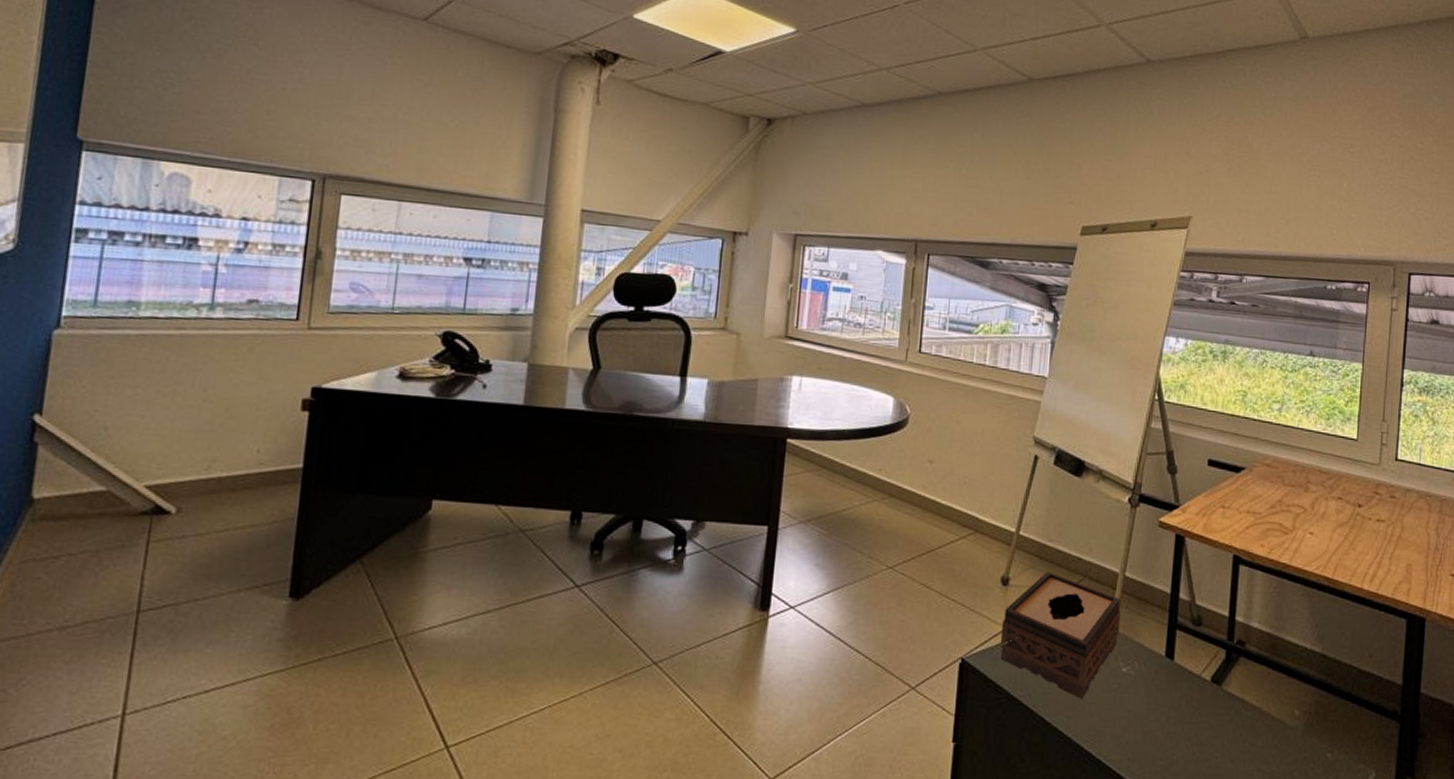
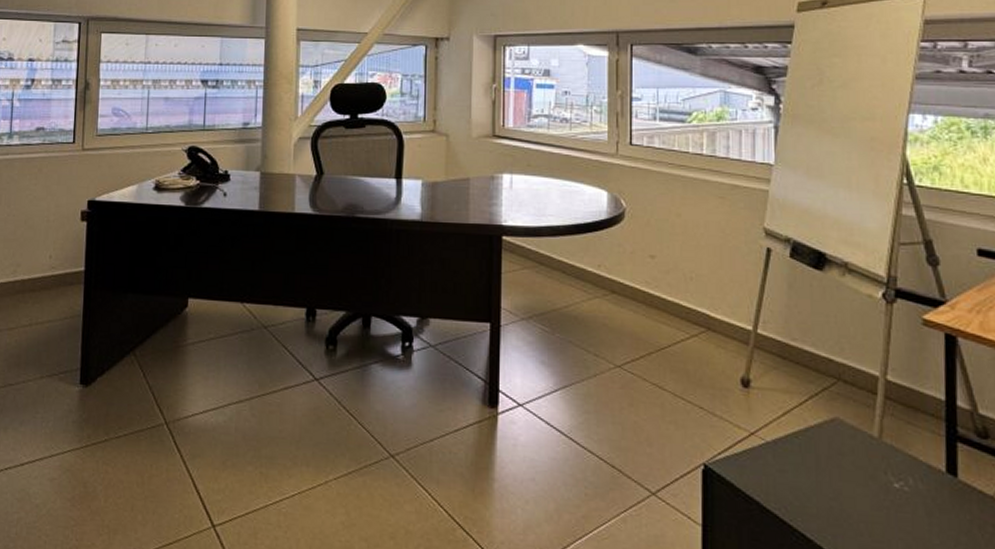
tissue box: present [1000,571,1121,699] -> none [745,373,886,516]

